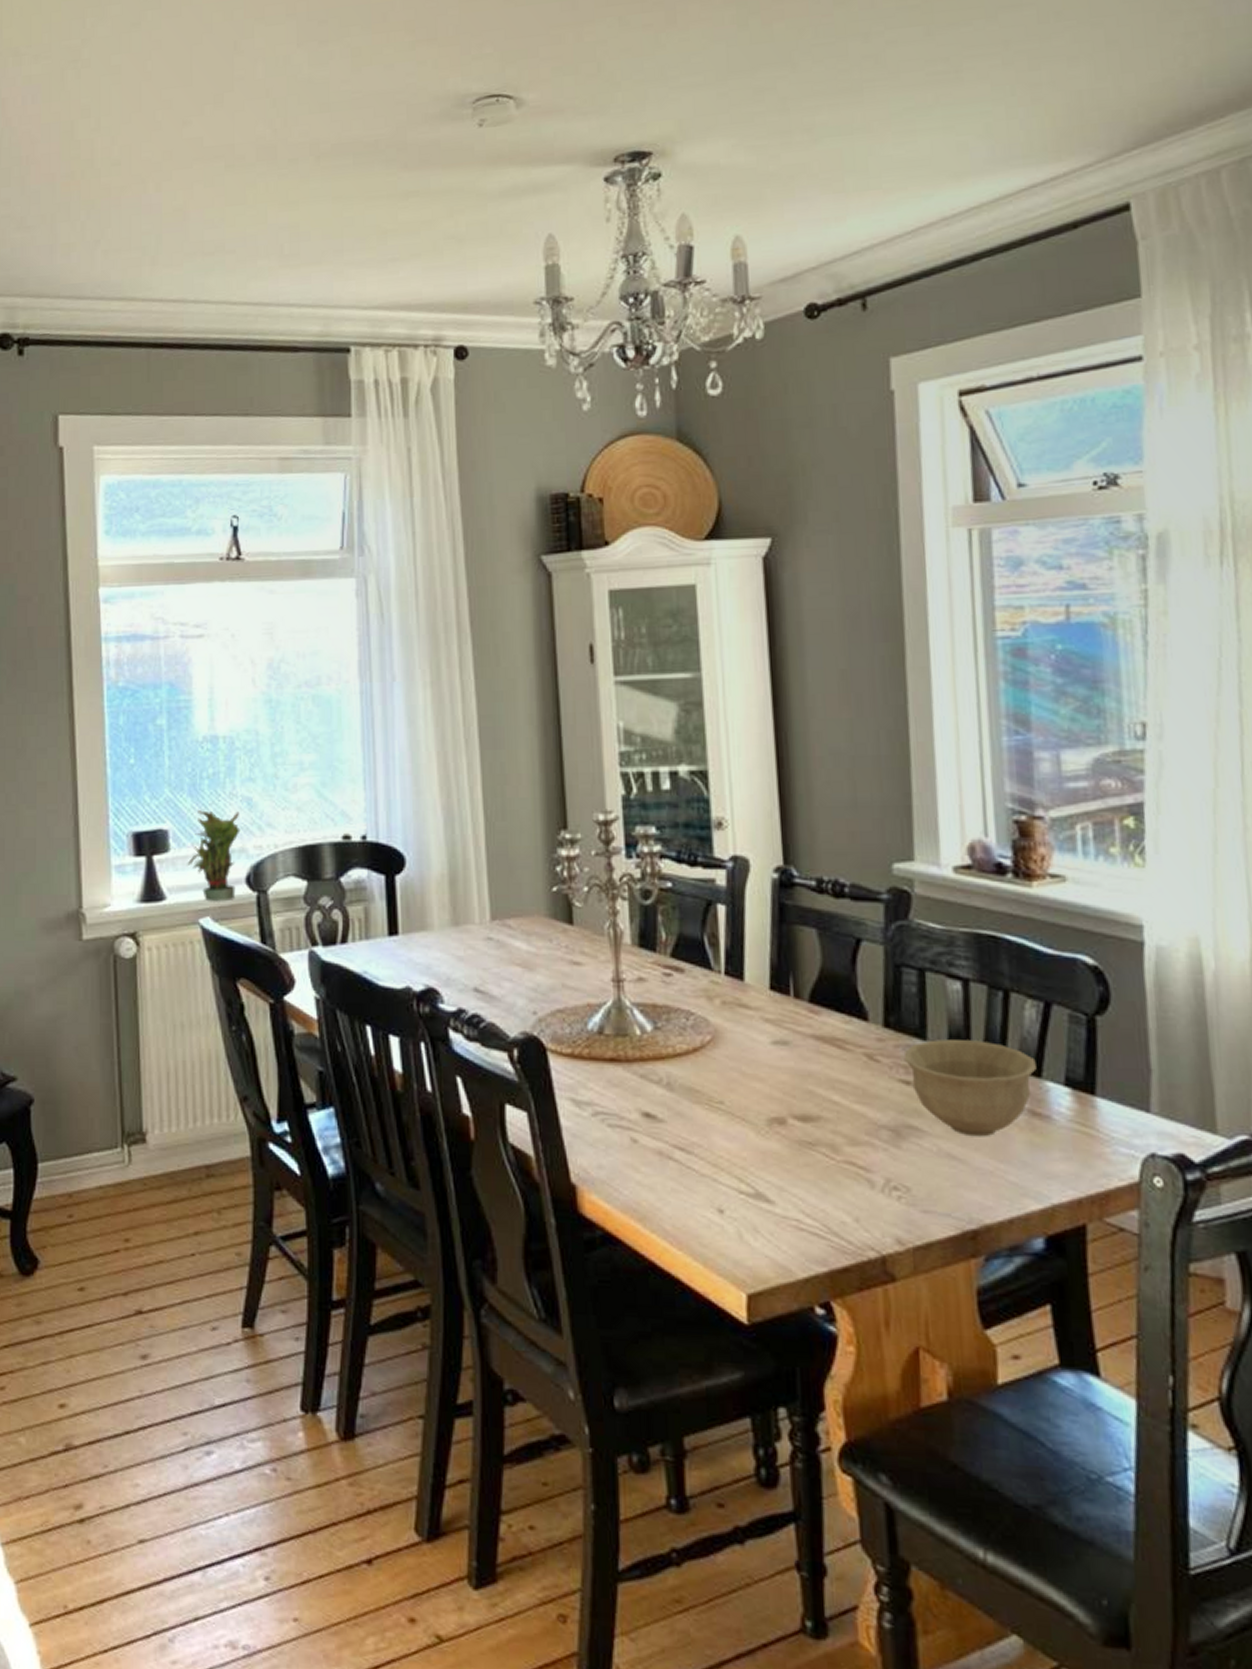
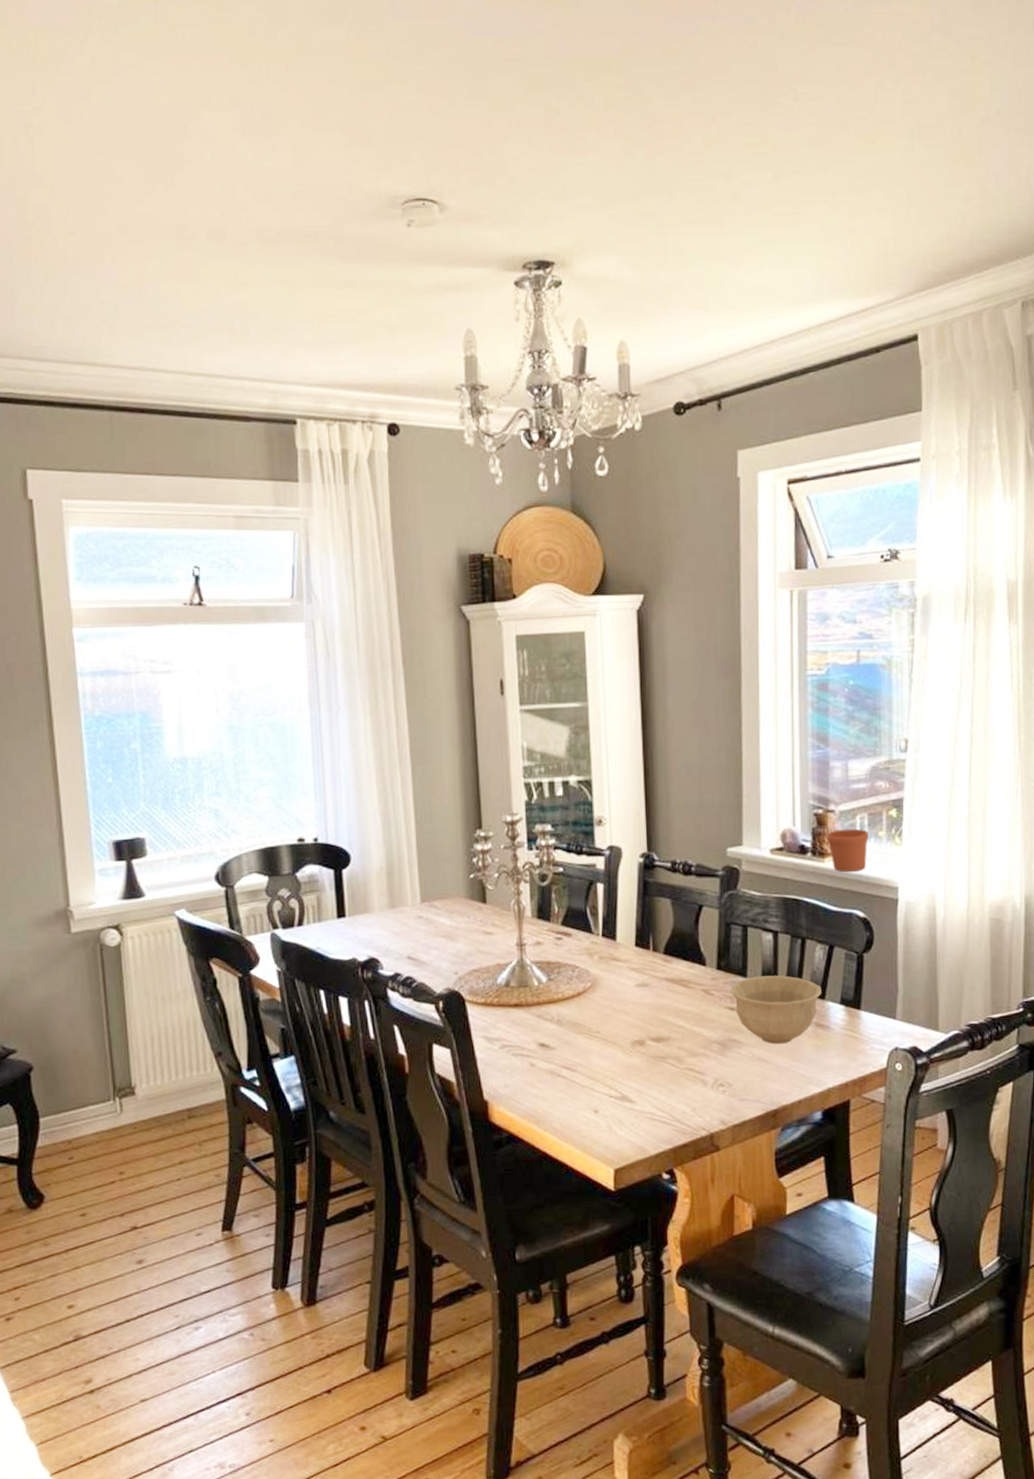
potted plant: present [187,810,241,903] -> none [163,820,209,898]
flower pot: none [1032,842,1097,901] -> present [826,828,870,872]

